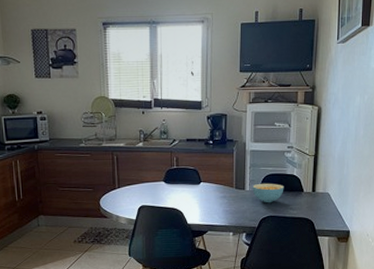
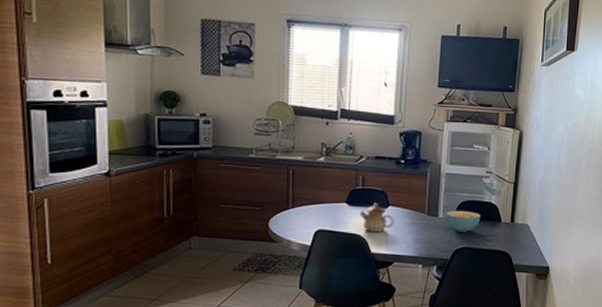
teapot: none [175,180,206,206] -> present [359,203,394,232]

